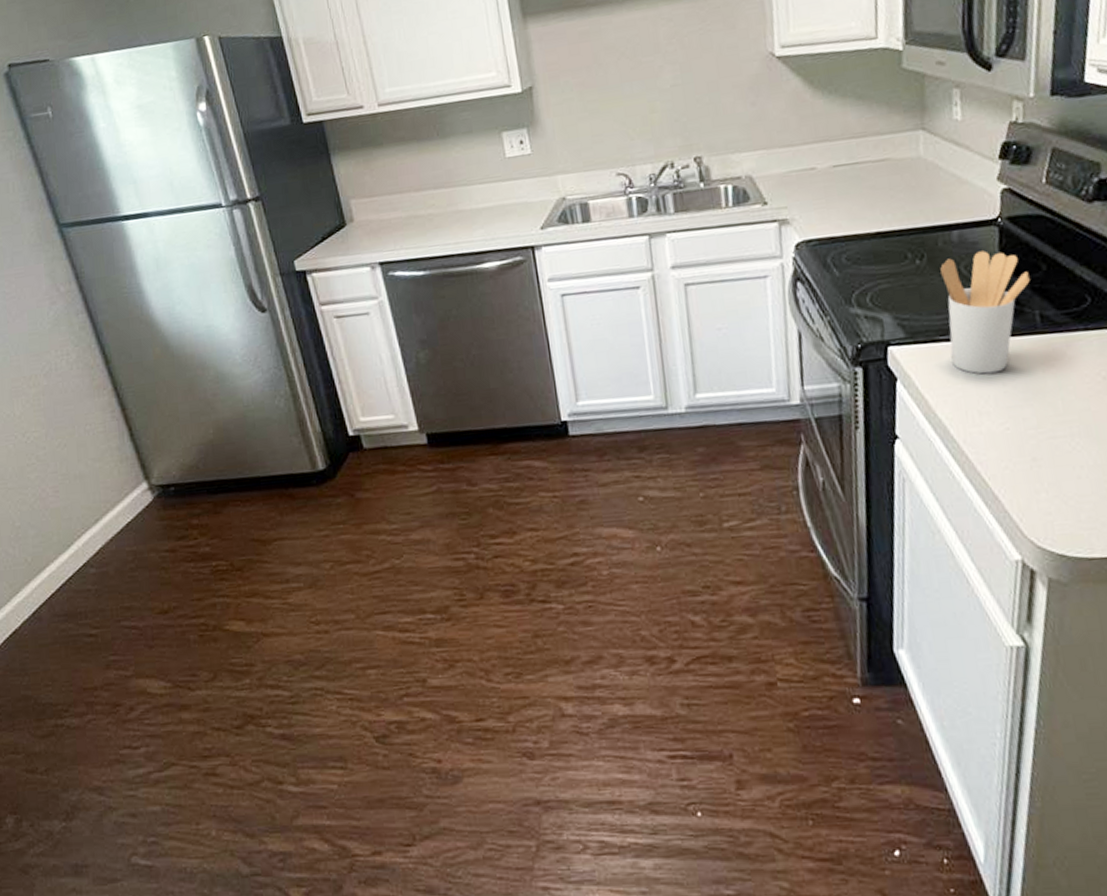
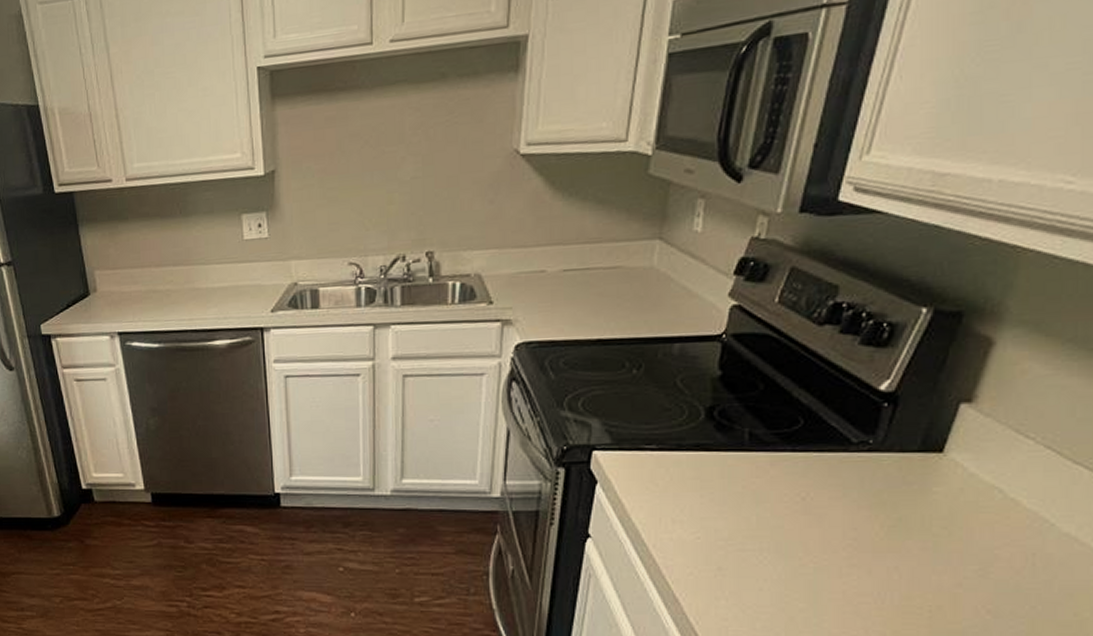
utensil holder: present [940,251,1030,374] -> none [654,366,745,485]

